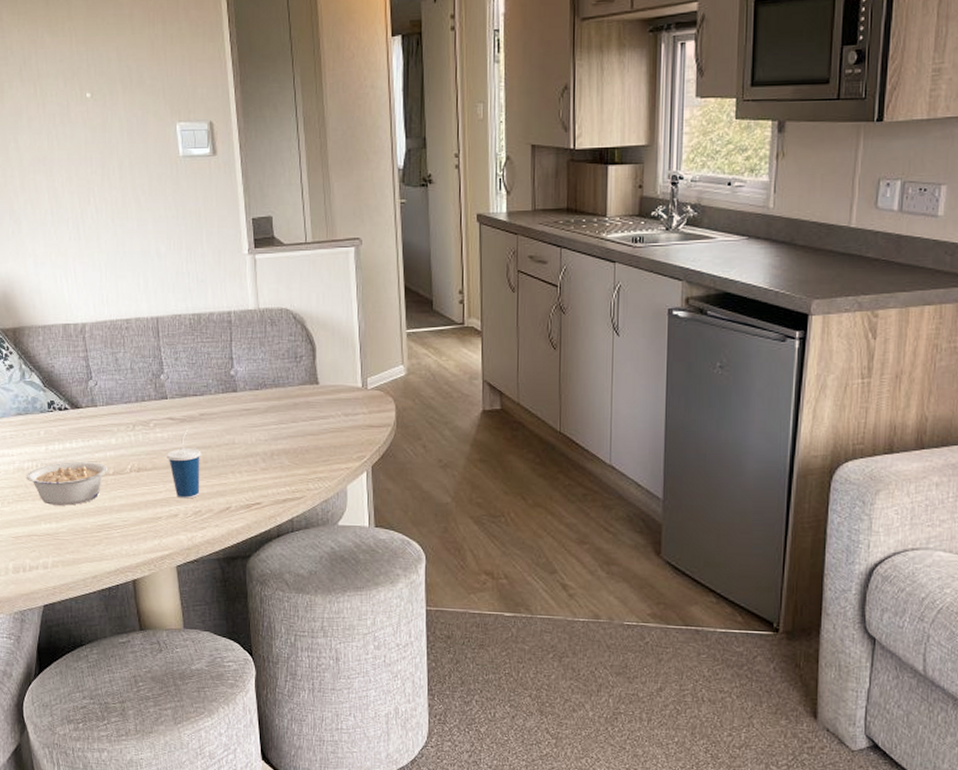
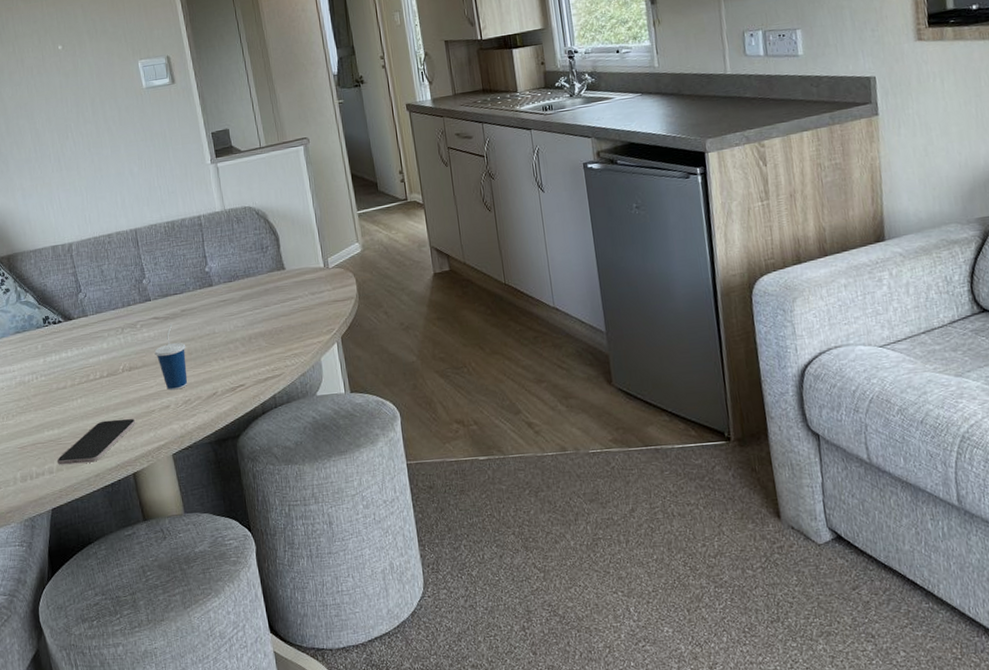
legume: present [25,461,108,506] -> none [27,367,103,413]
smartphone: none [53,521,140,563] -> present [57,418,136,465]

